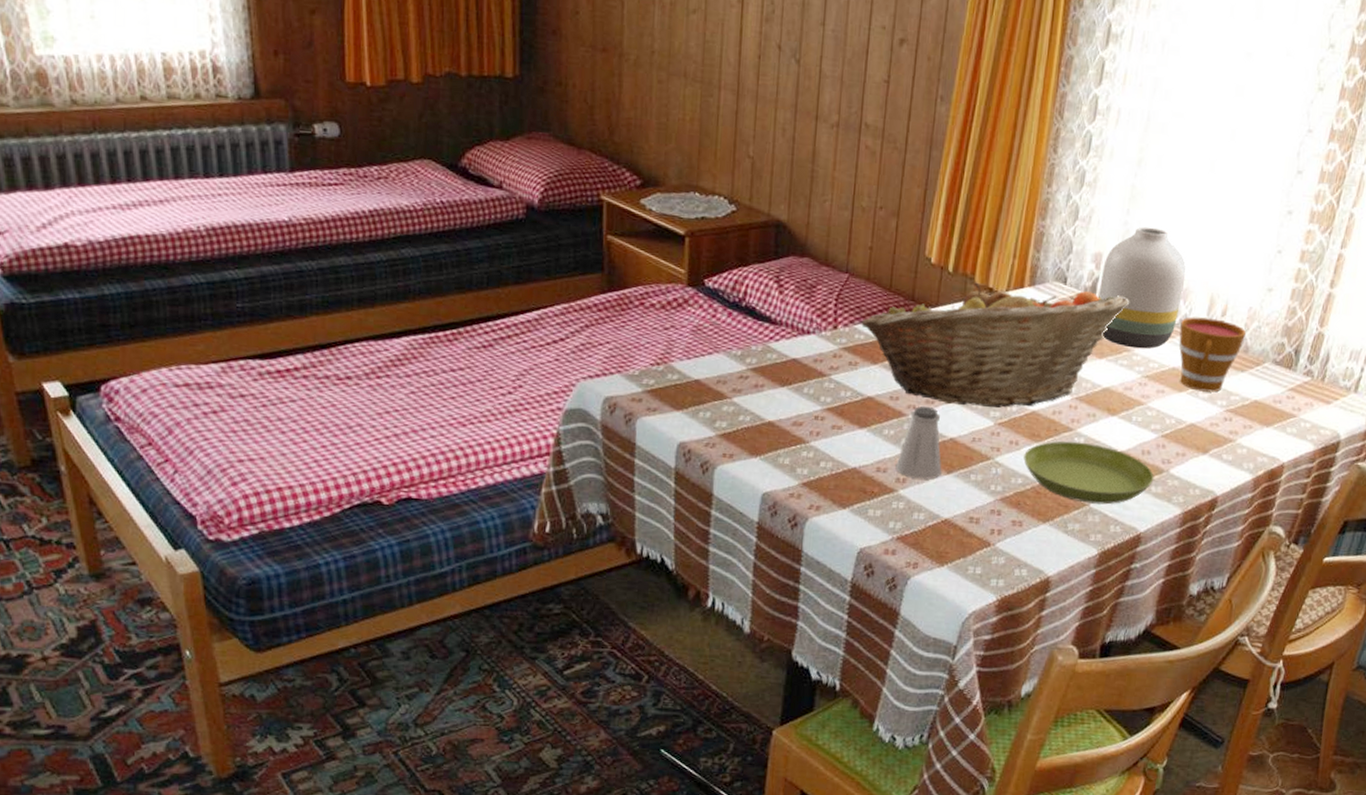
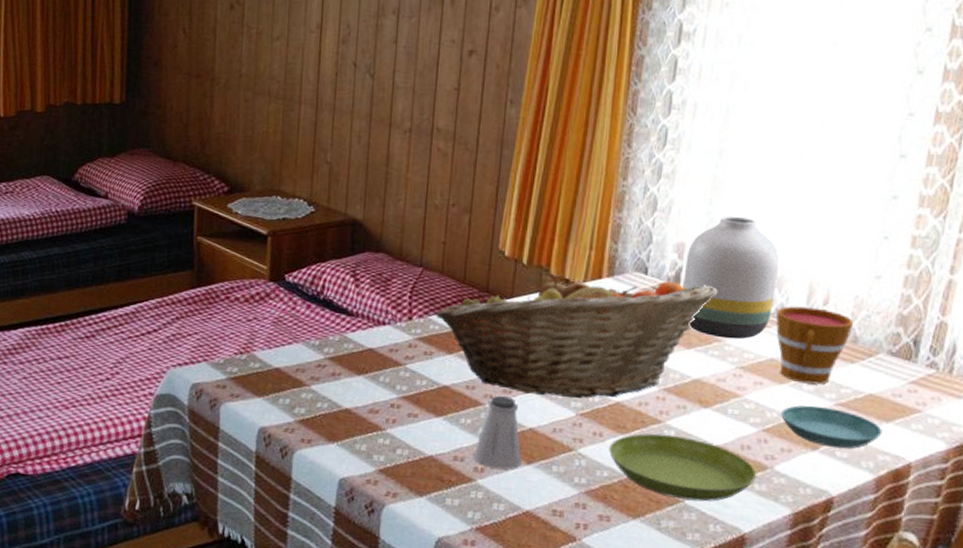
saucer: none [1178,412,1263,452] -> present [781,405,882,449]

